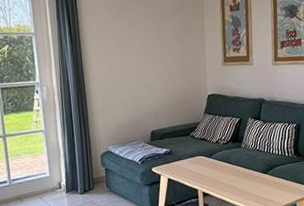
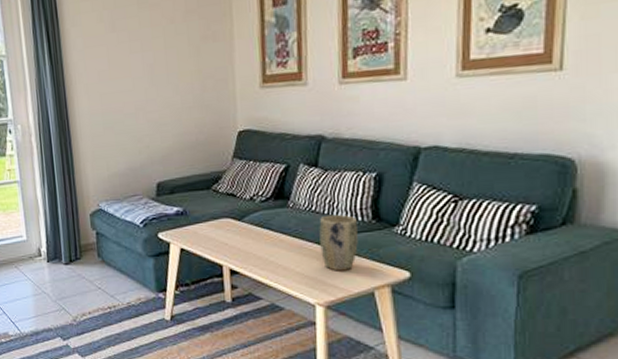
plant pot: none [261,152,286,191] -> present [319,214,358,271]

